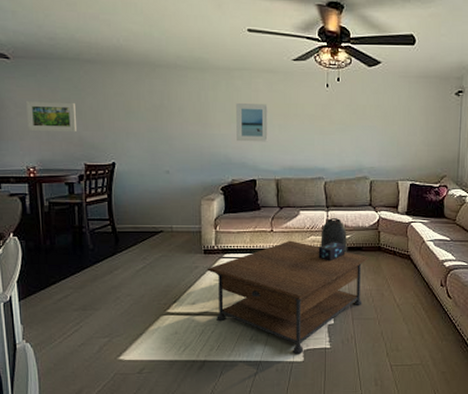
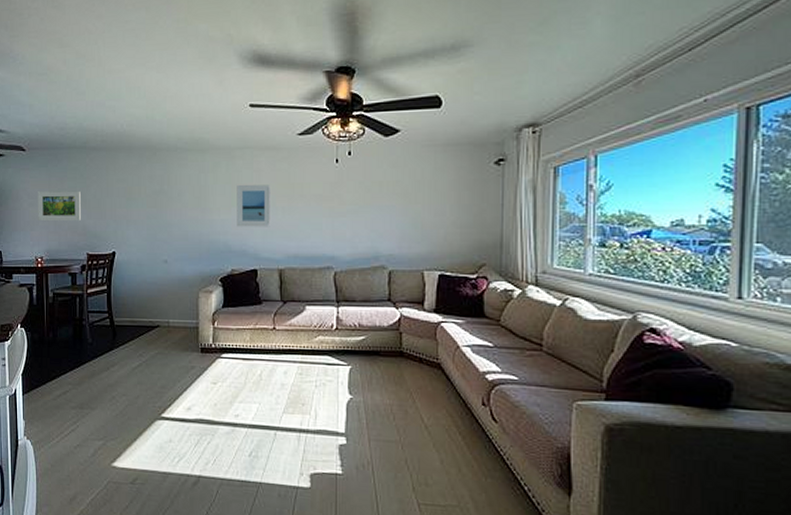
coffee table: present [207,240,369,354] -> none [203,340,389,478]
decorative box: present [318,242,346,262] -> none [327,343,360,367]
backpack: present [321,217,348,253] -> none [330,314,363,358]

